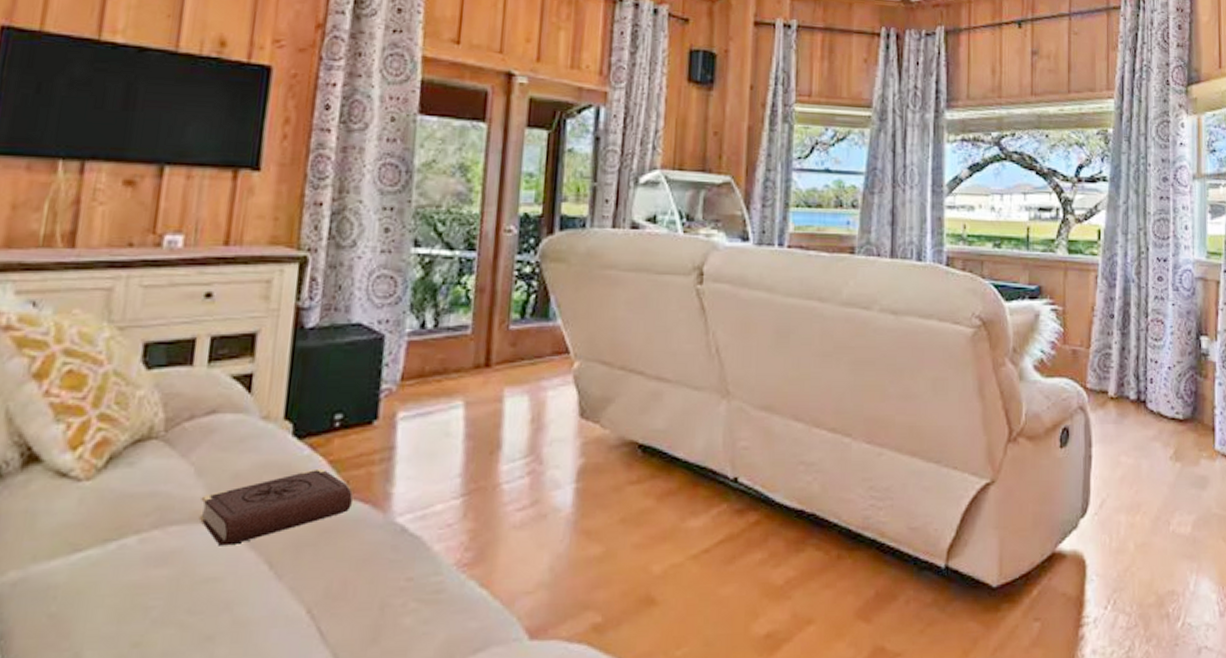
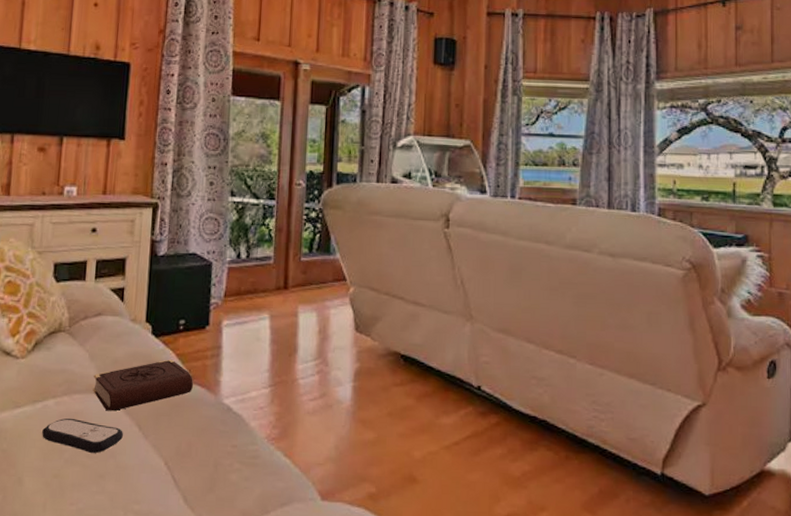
remote control: none [115,560,245,607] -> present [42,418,123,453]

